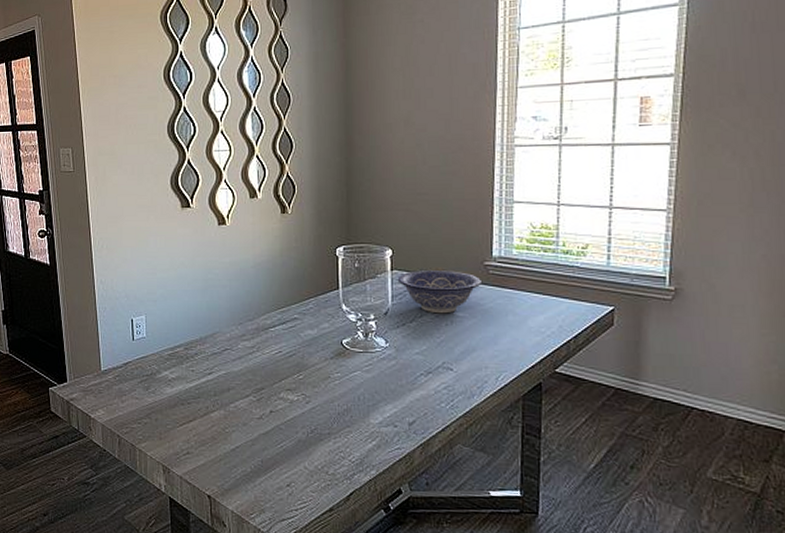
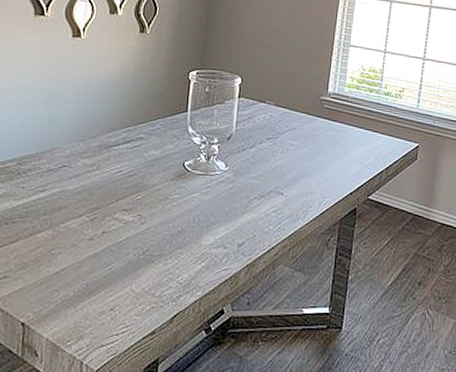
decorative bowl: present [397,271,481,314] -> none [243,100,316,142]

